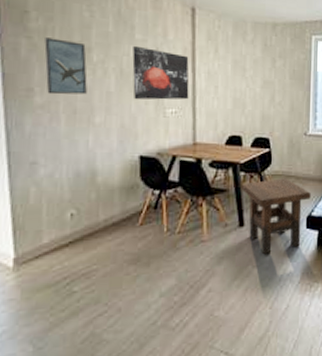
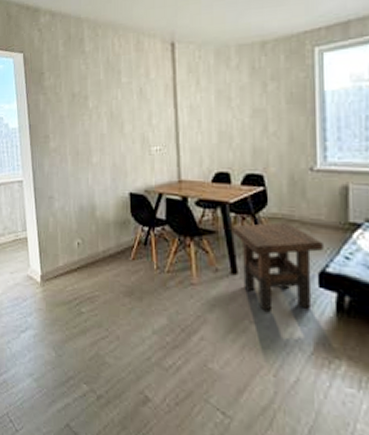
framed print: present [44,37,87,95] -> none [55,92,86,140]
wall art: present [132,45,189,100] -> none [120,88,172,140]

